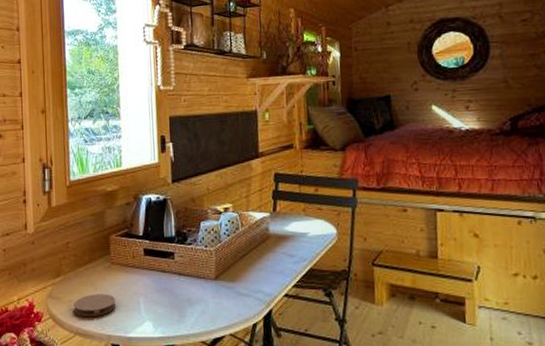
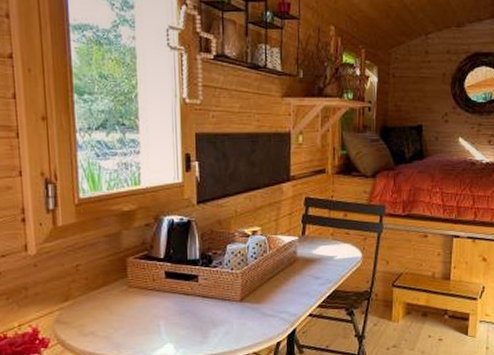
coaster: present [74,294,116,316] -> none [85,317,134,341]

